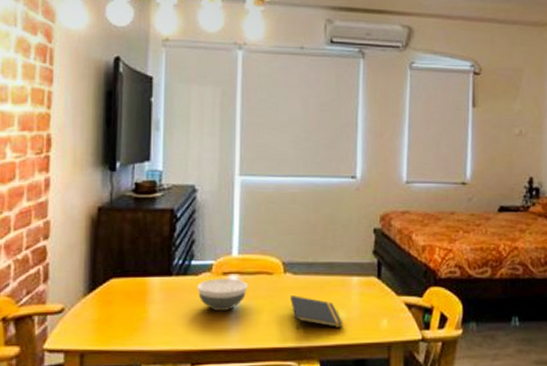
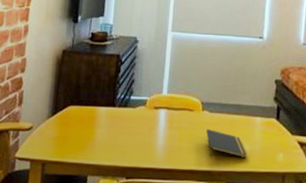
bowl: present [197,278,247,311] -> none [134,111,173,137]

